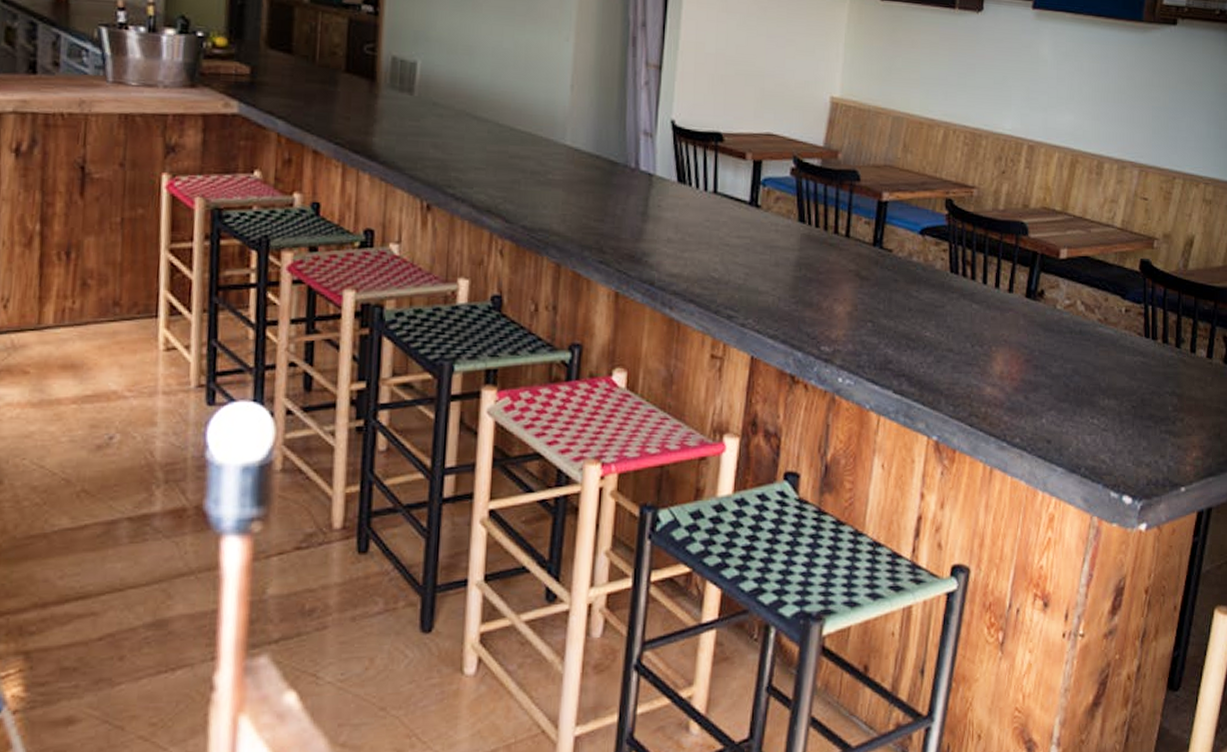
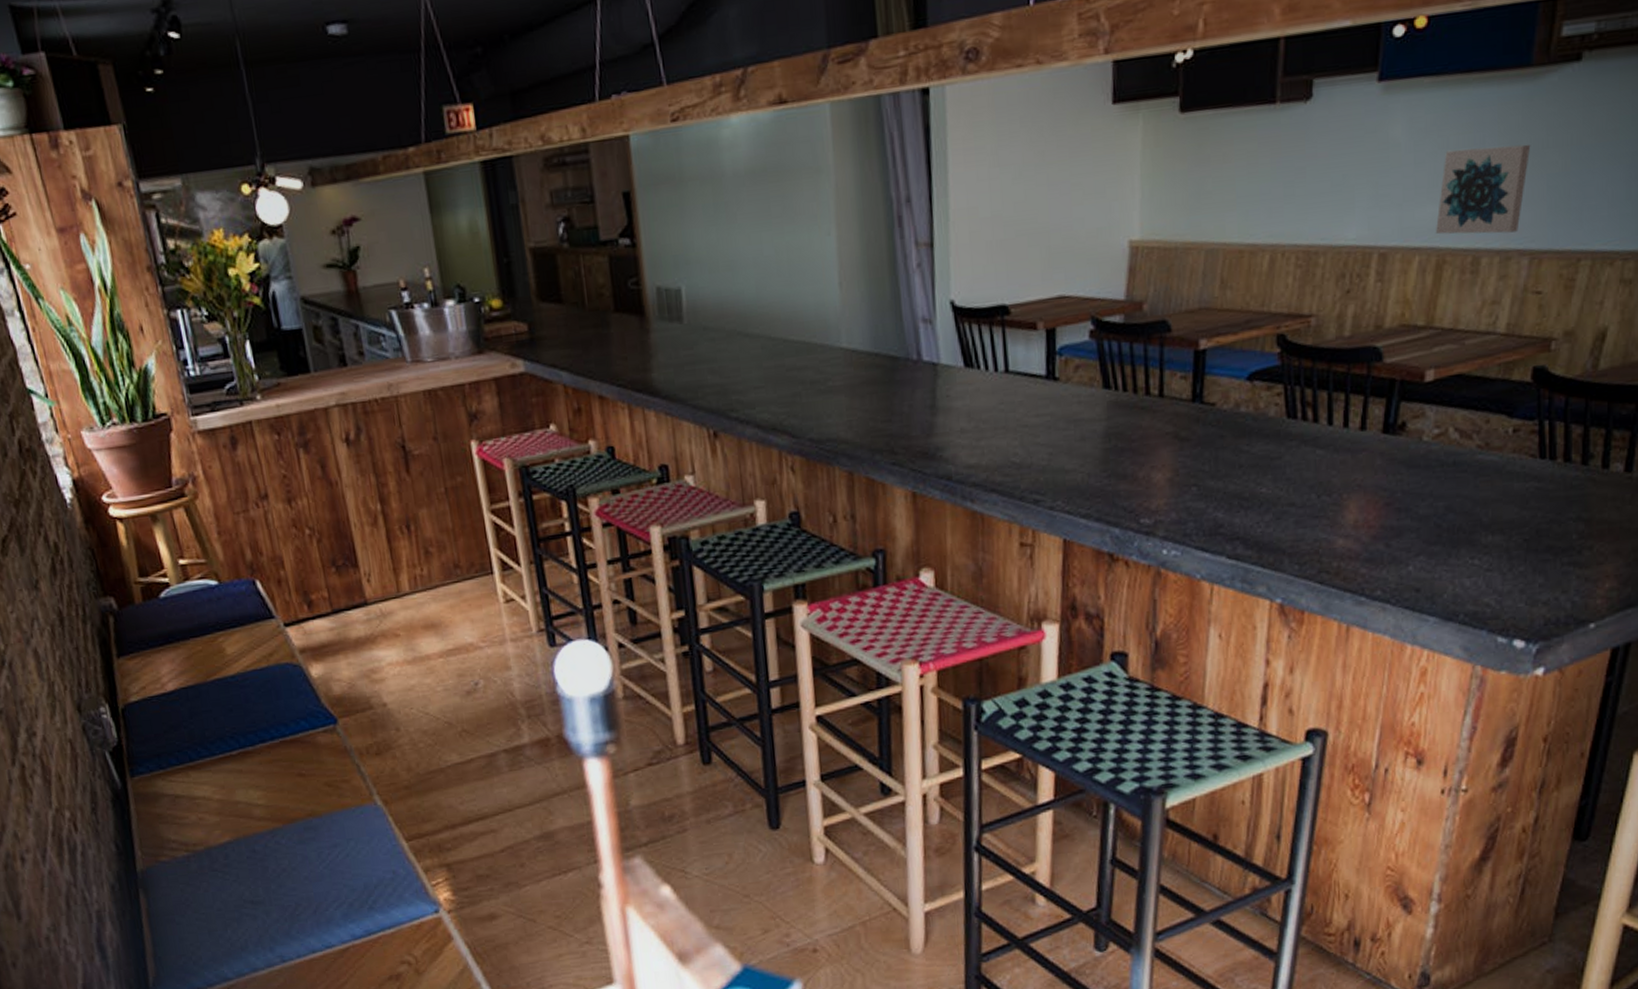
wall art: none [1072,73,1141,147] -> present [1436,144,1531,235]

